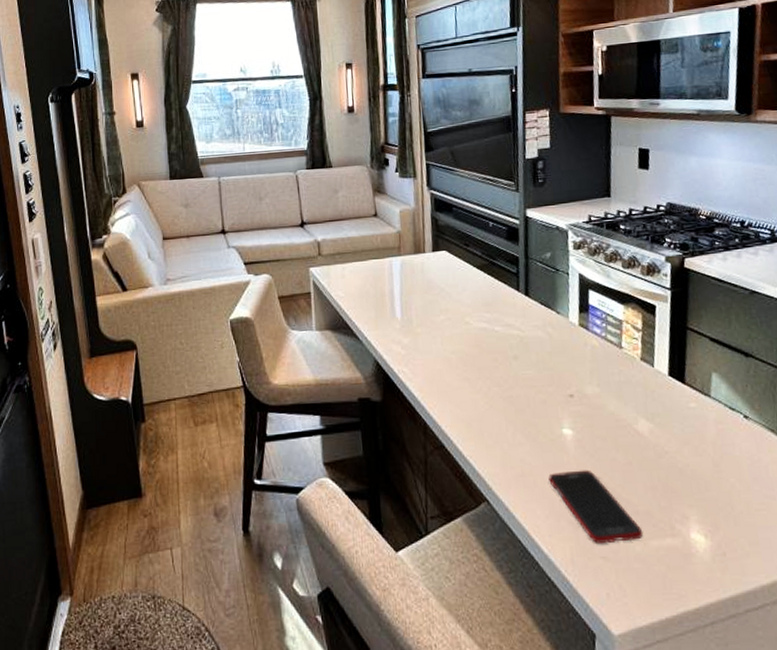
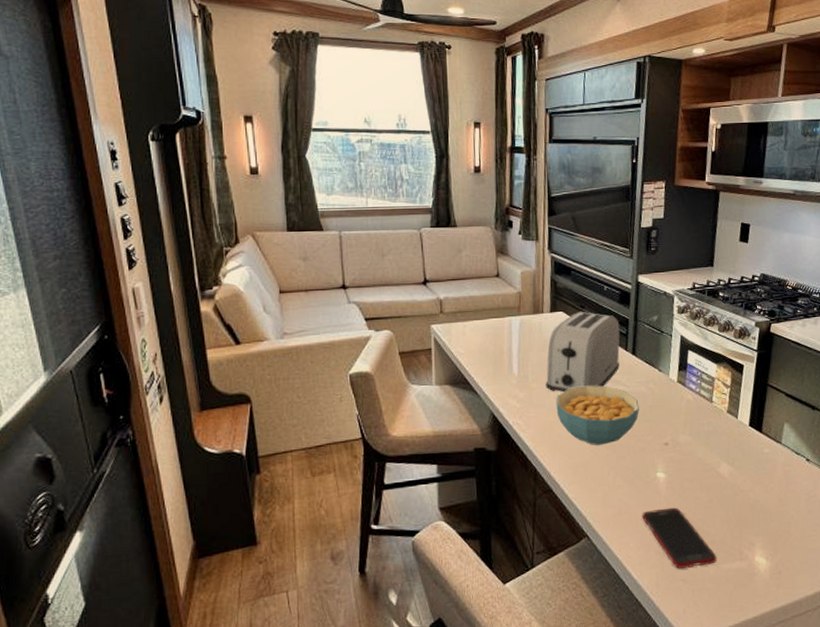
toaster: none [431,249,512,337] -> present [545,311,620,392]
cereal bowl: none [443,329,537,397] -> present [556,385,639,445]

